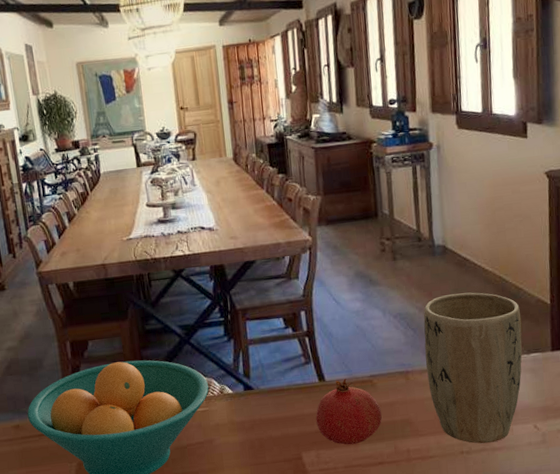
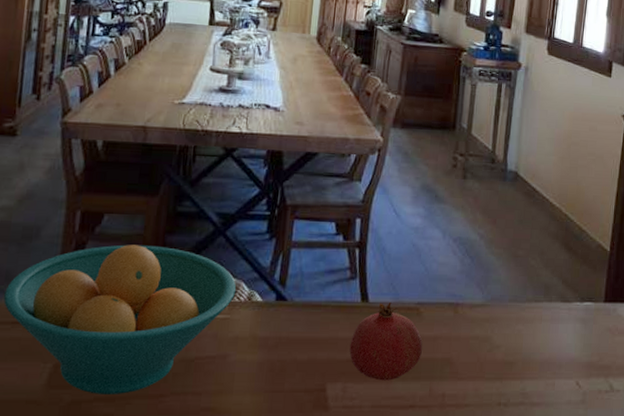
plant pot: present [423,292,522,444] -> none [476,225,580,397]

